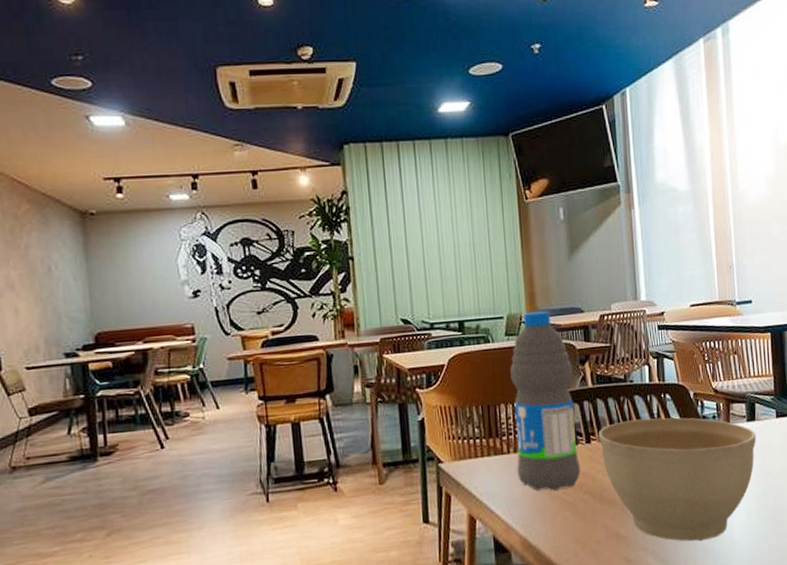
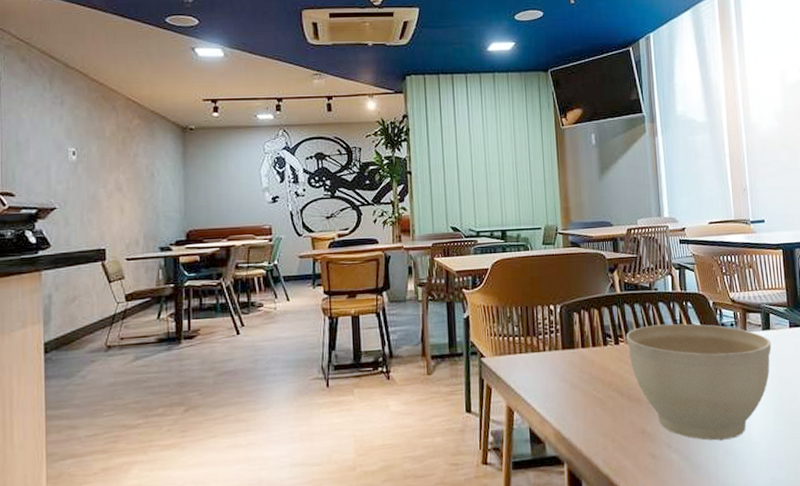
water bottle: present [510,311,581,491] -> none [547,223,610,388]

